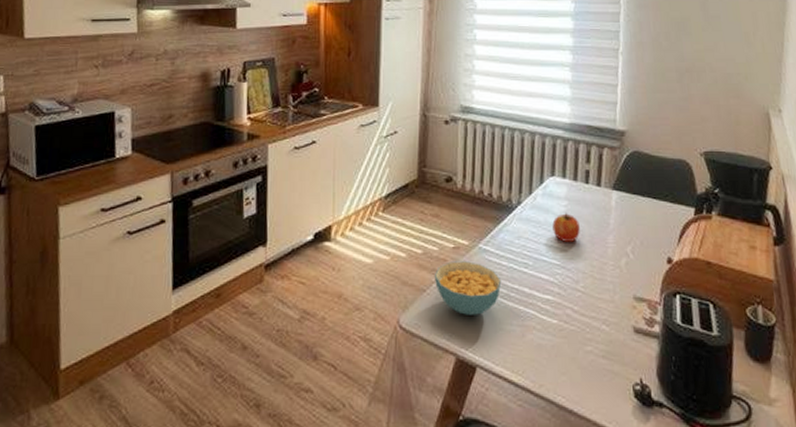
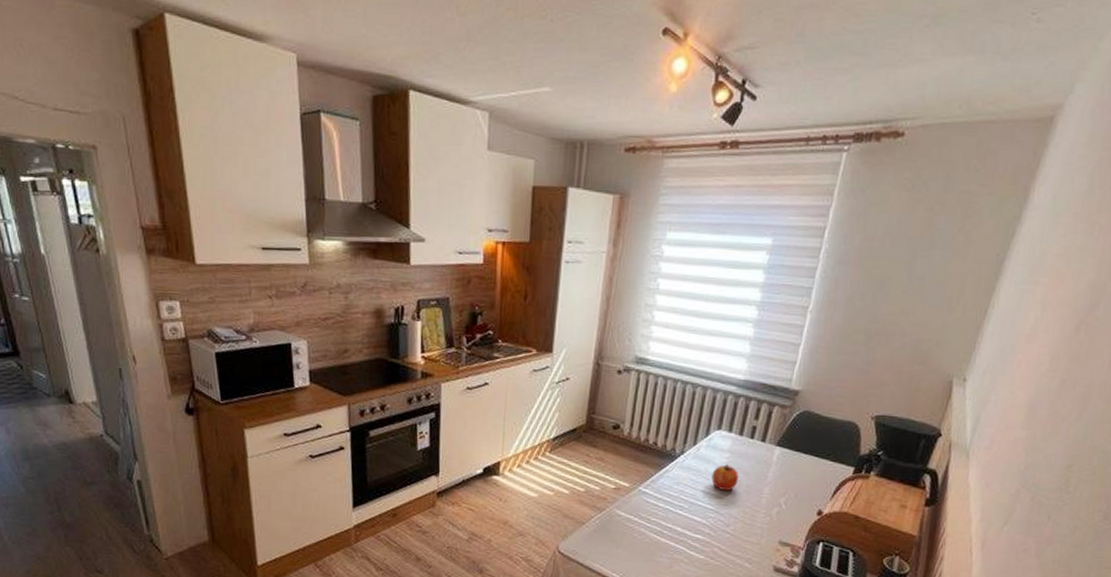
cereal bowl: present [435,261,502,315] -> none [594,500,657,547]

